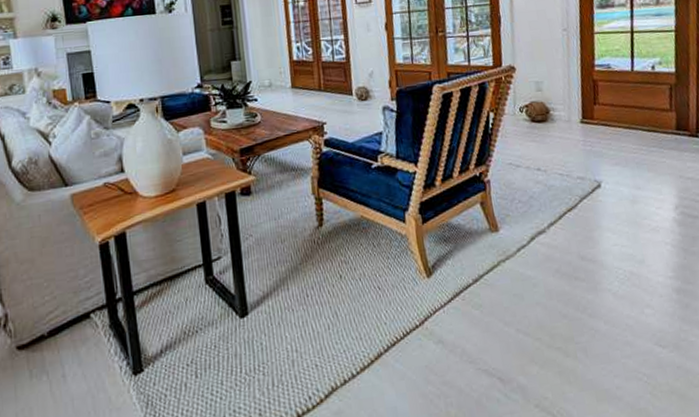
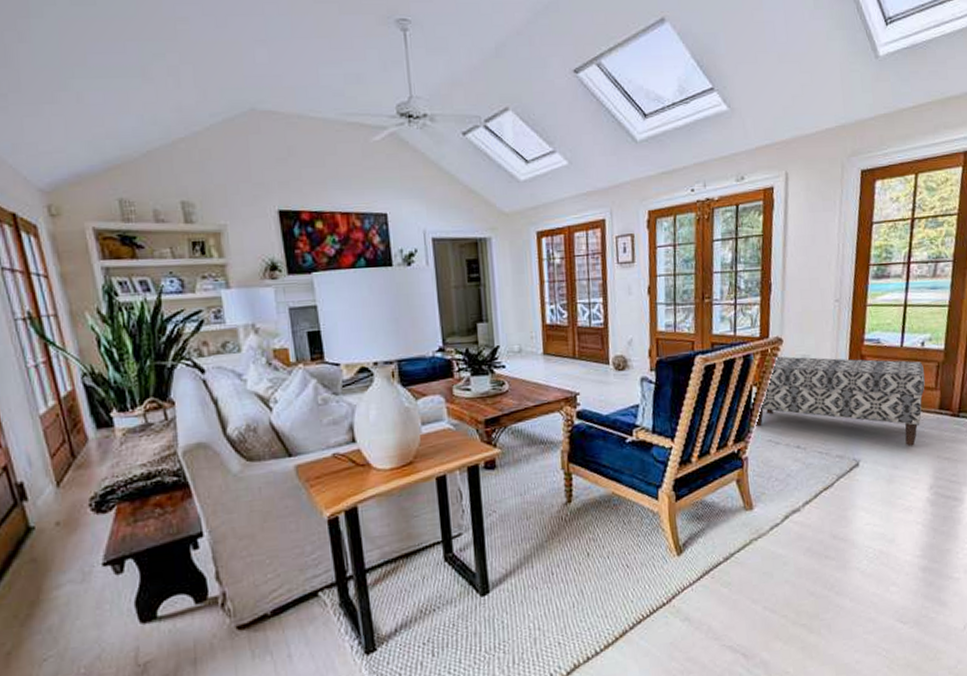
bench: none [493,83,660,167] -> present [754,356,925,446]

